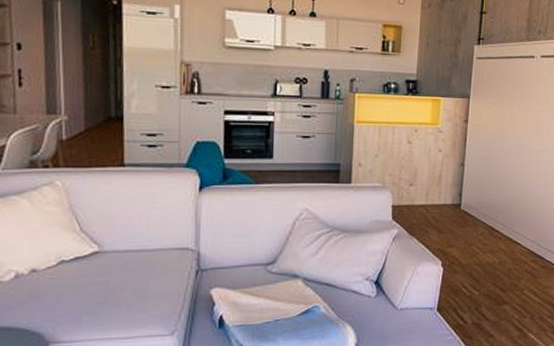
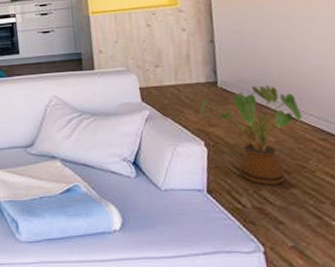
house plant: none [441,210,522,303] -> present [199,85,303,186]

